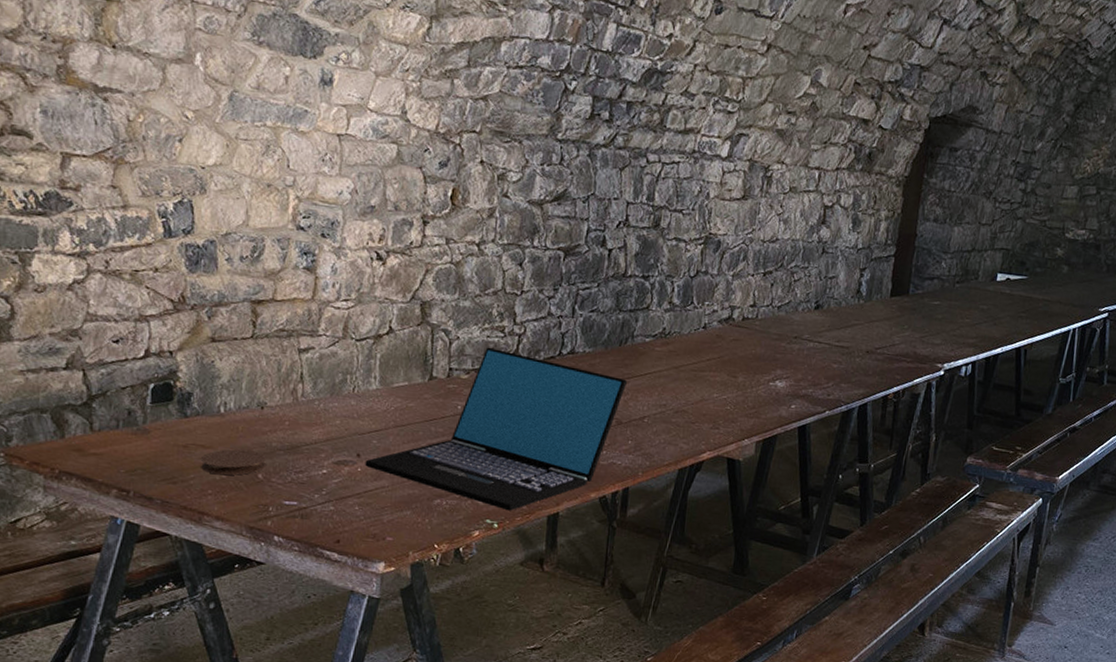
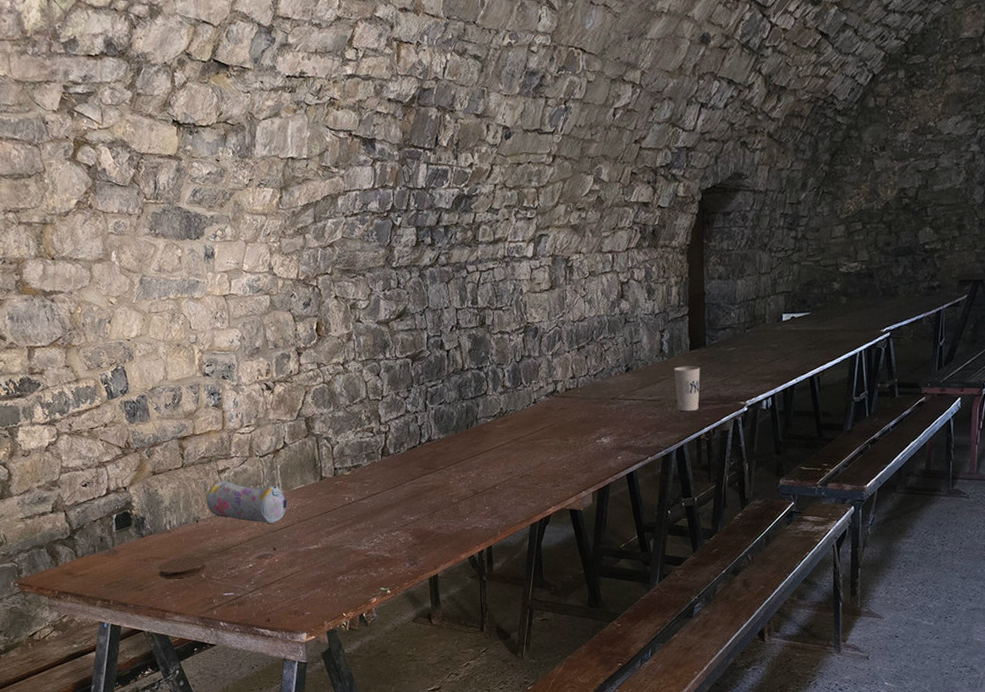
pencil case: none [277,361,384,425] -> present [206,480,288,524]
laptop: present [365,347,627,511] -> none [280,446,477,578]
cup: none [866,313,899,367] -> present [674,365,700,412]

